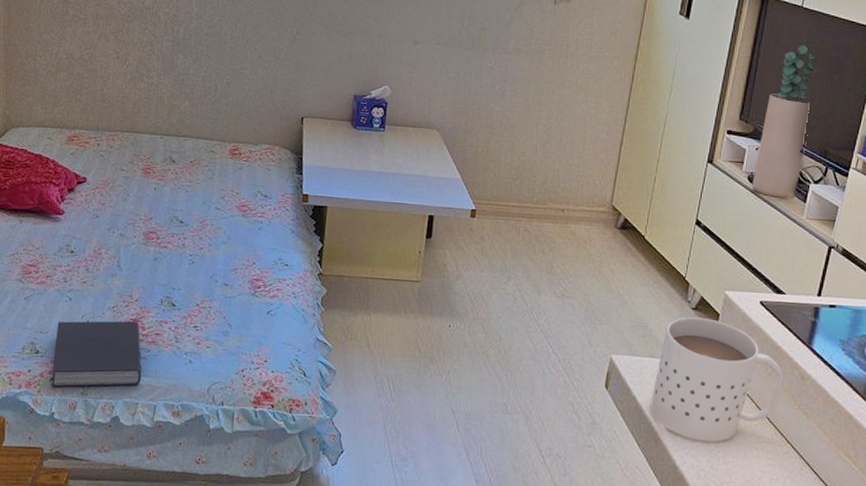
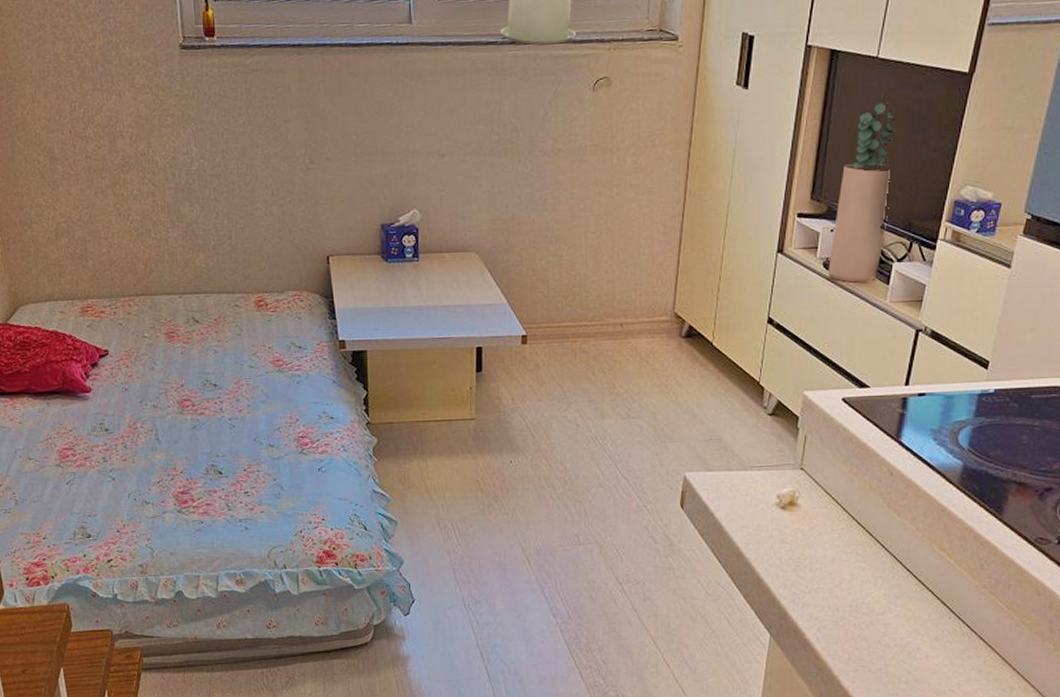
book: present [51,321,142,388] -> none [104,494,199,569]
mug: present [650,317,784,443] -> none [729,423,871,552]

